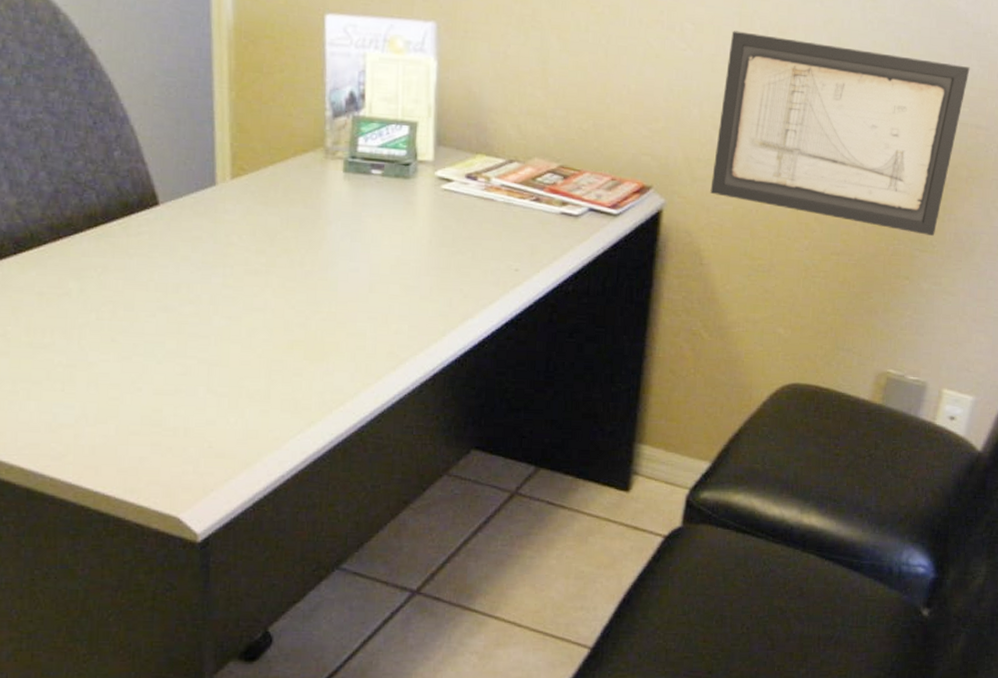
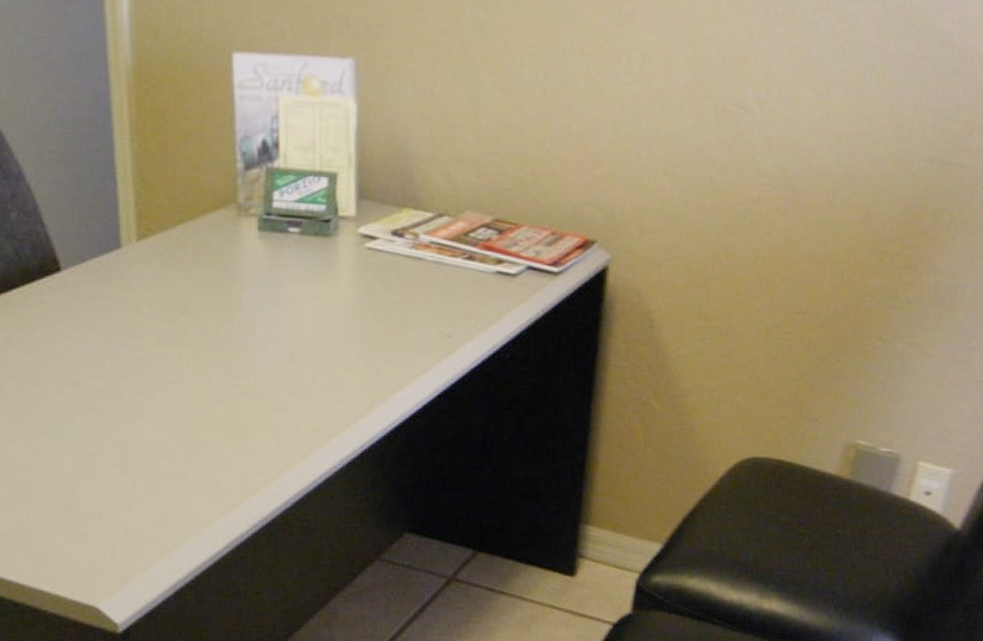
wall art: present [710,30,970,236] -> none [661,60,955,291]

